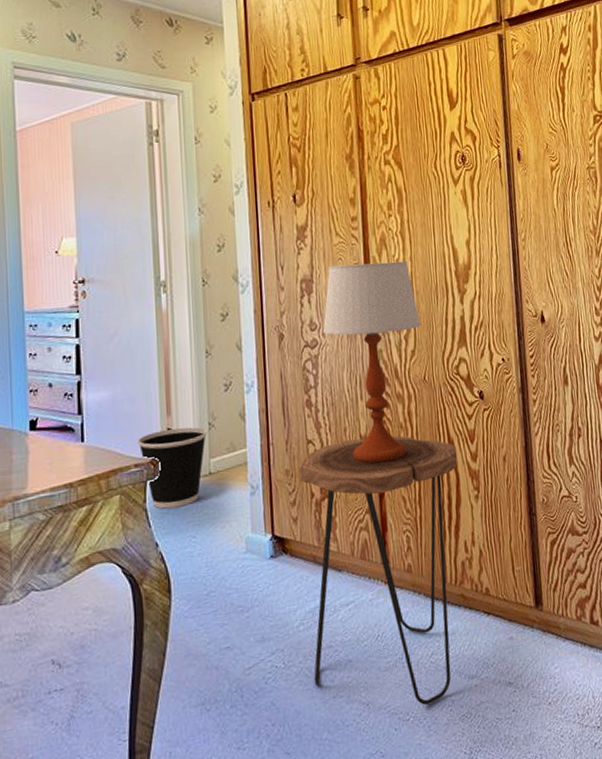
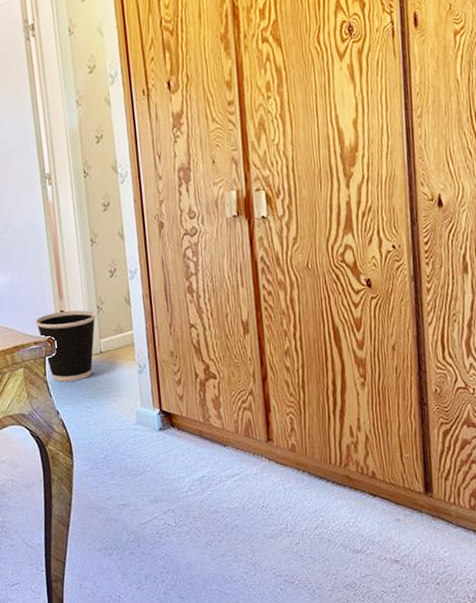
side table: present [299,435,457,705] -> none [183,322,342,571]
table lamp: present [322,261,421,464] -> none [201,145,303,349]

